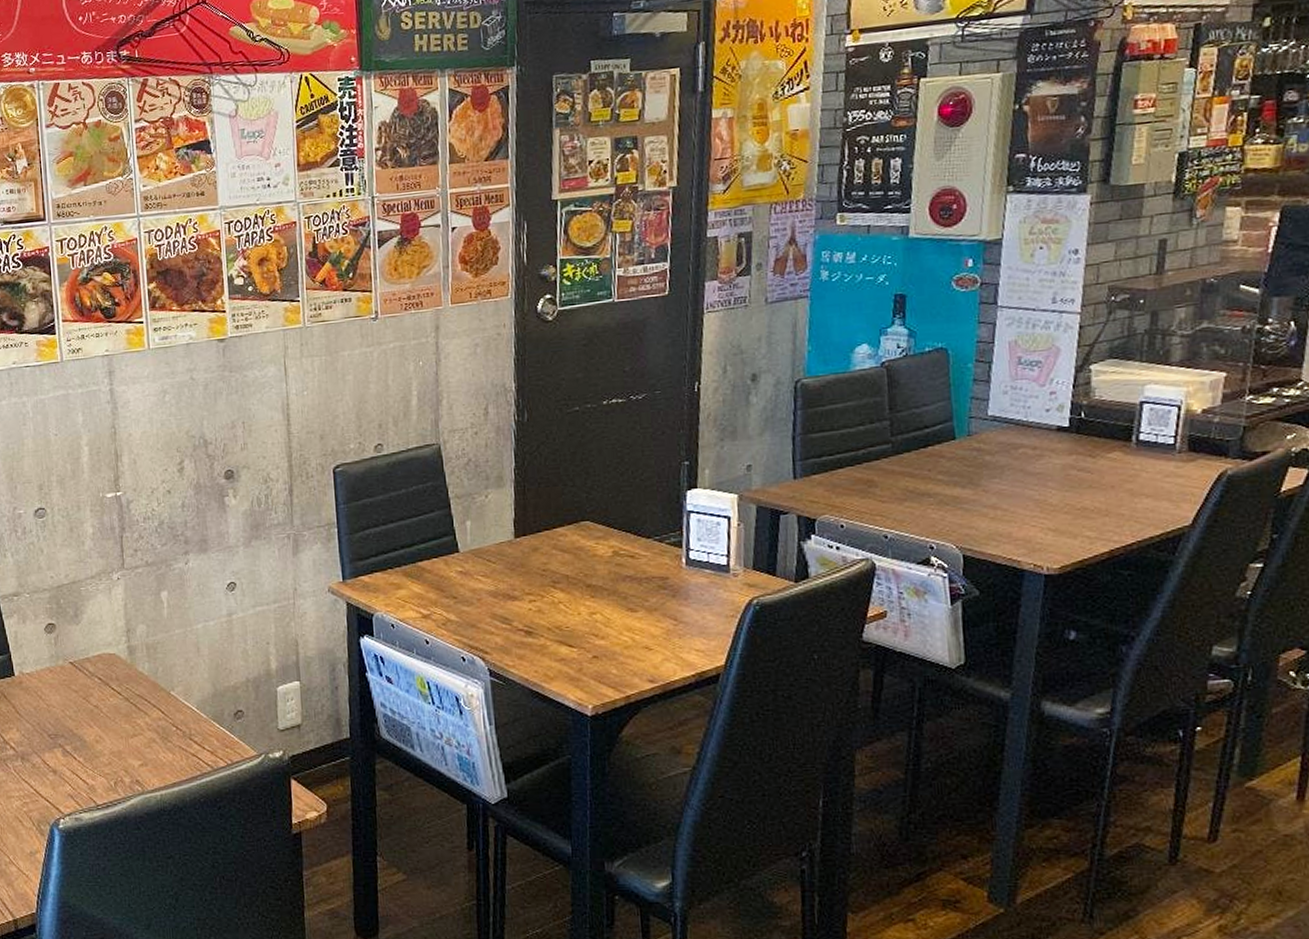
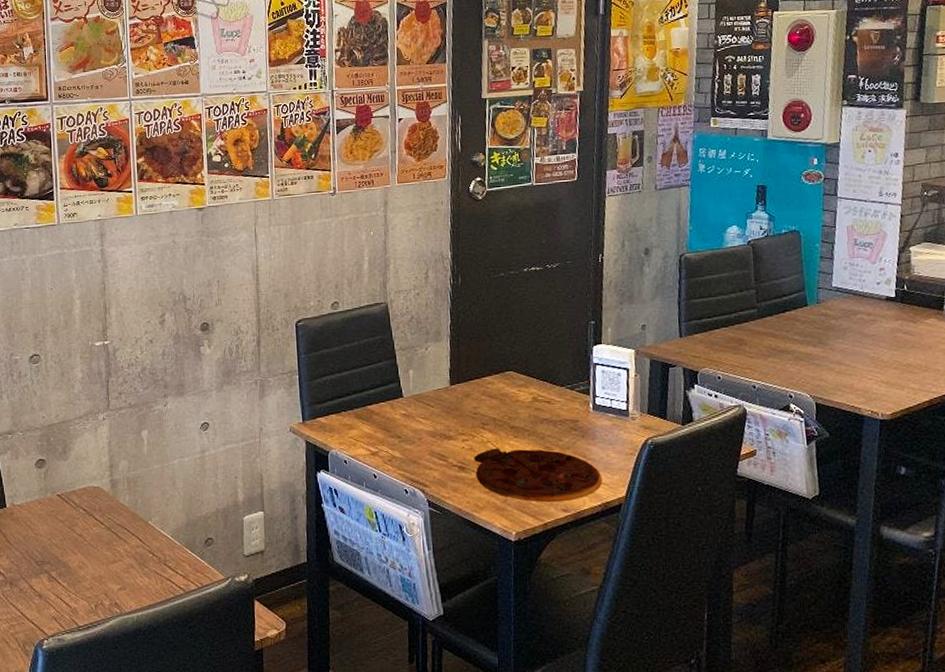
pizza: none [543,610,697,672] -> present [474,448,603,503]

